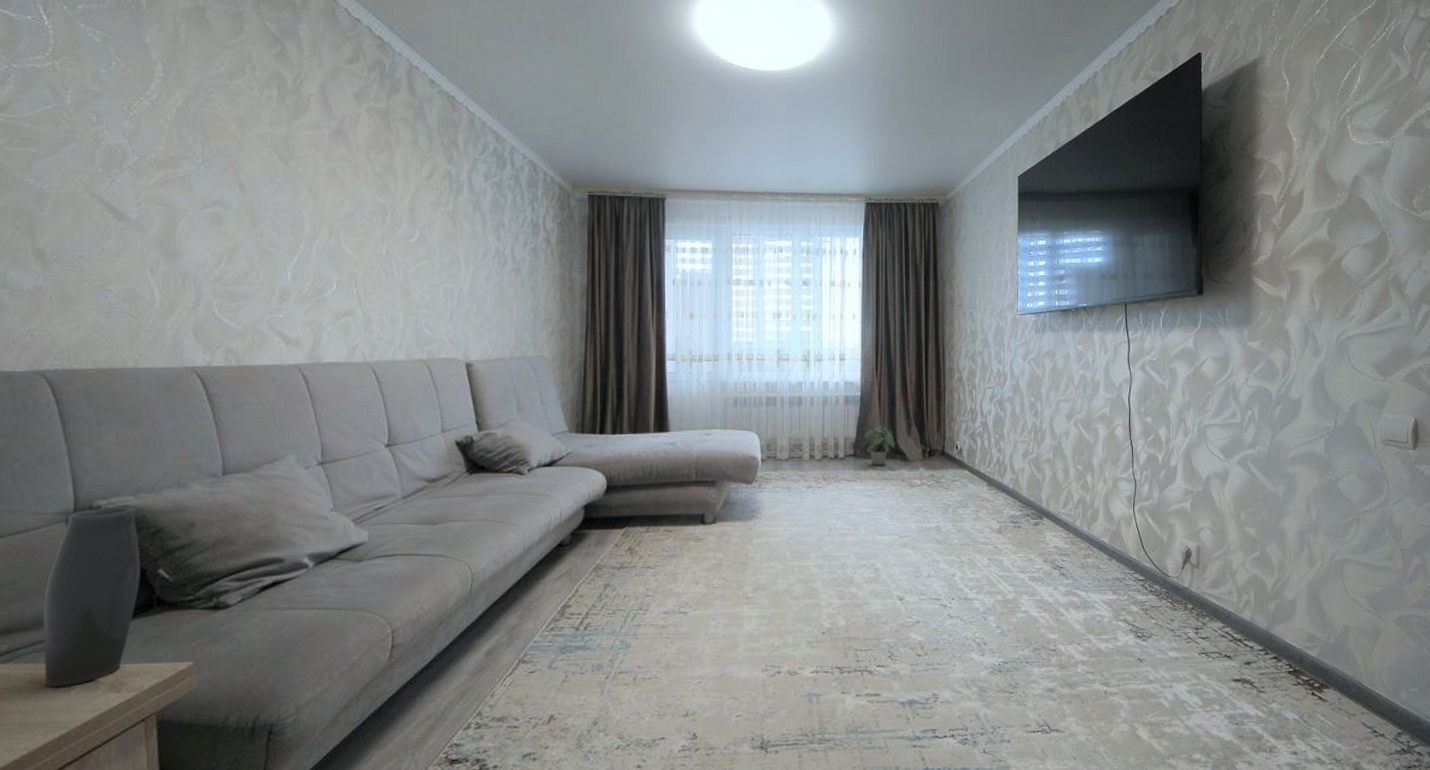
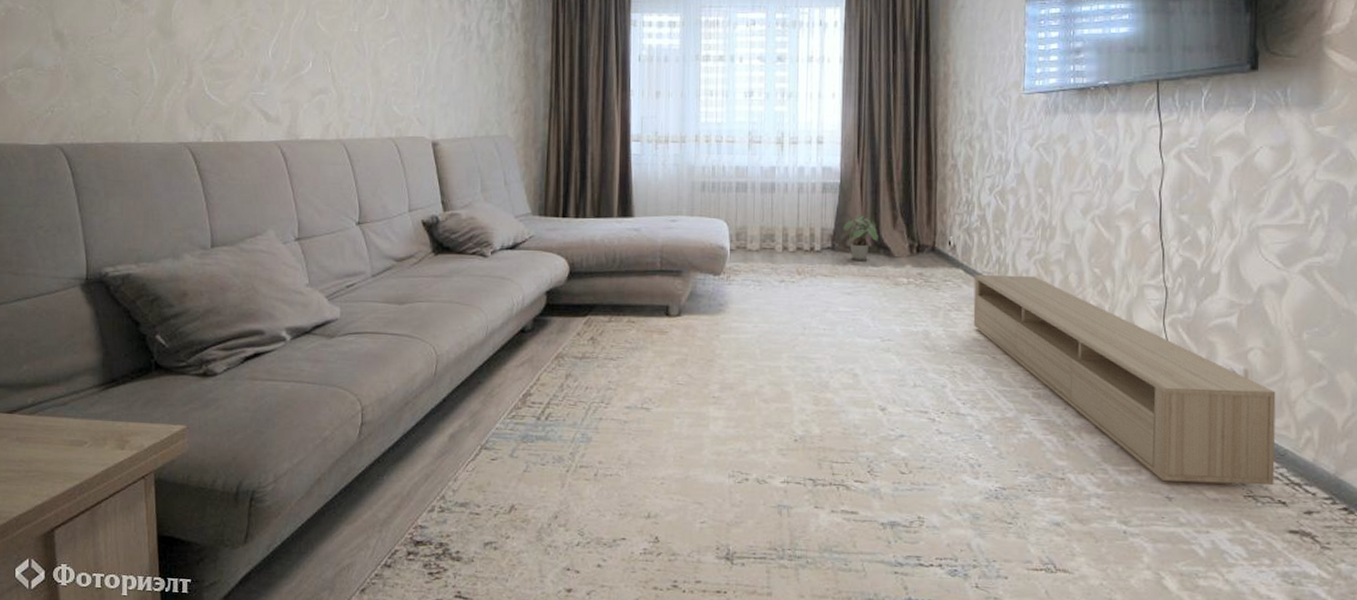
vase: present [43,507,141,688] -> none [61,274,141,441]
tv stand: none [978,474,1222,645] -> present [973,275,1276,485]

